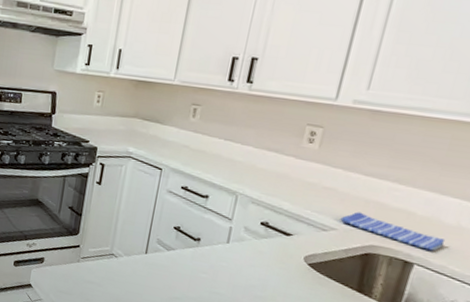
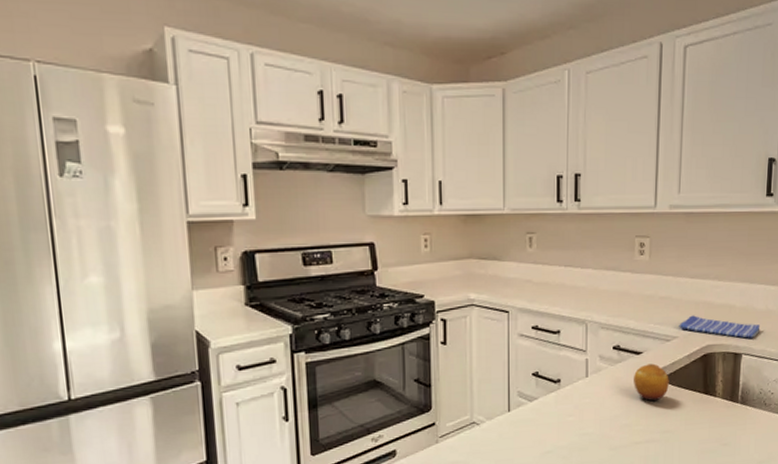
fruit: none [276,247,318,284] -> present [634,363,669,402]

